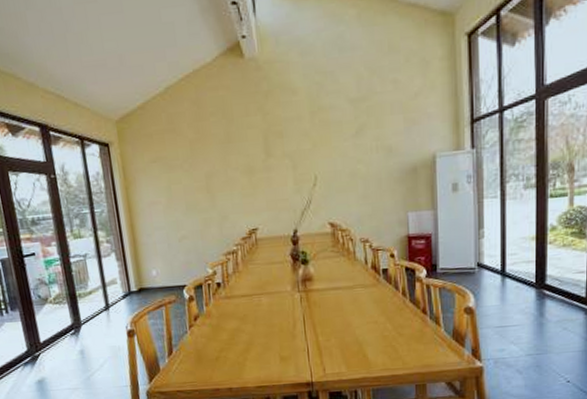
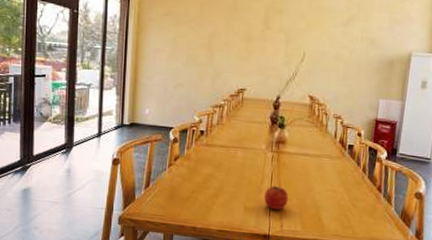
apple: none [299,327,326,355] -> present [264,185,288,211]

